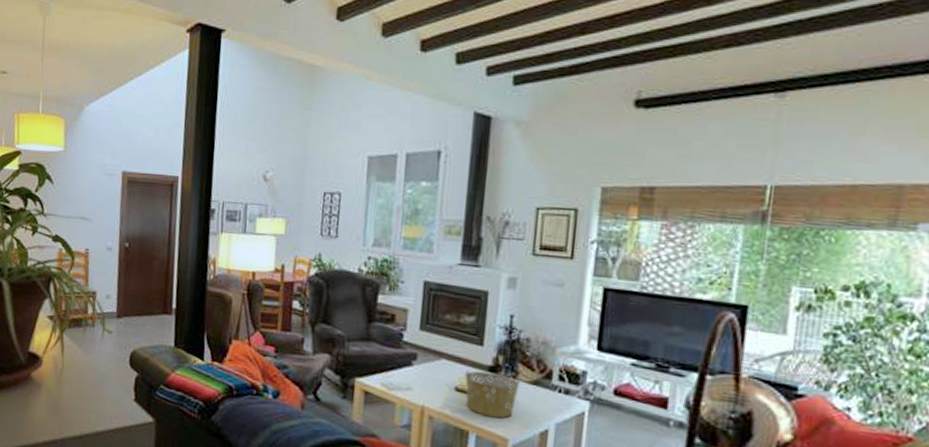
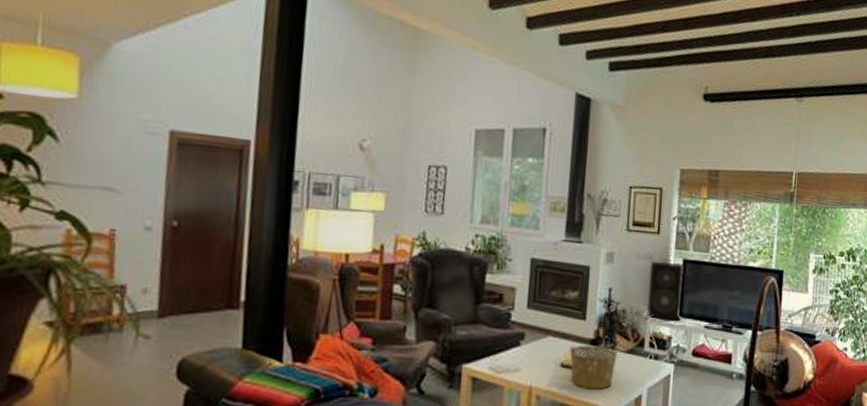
speaker: none [555,289,605,355] -> present [646,262,684,322]

